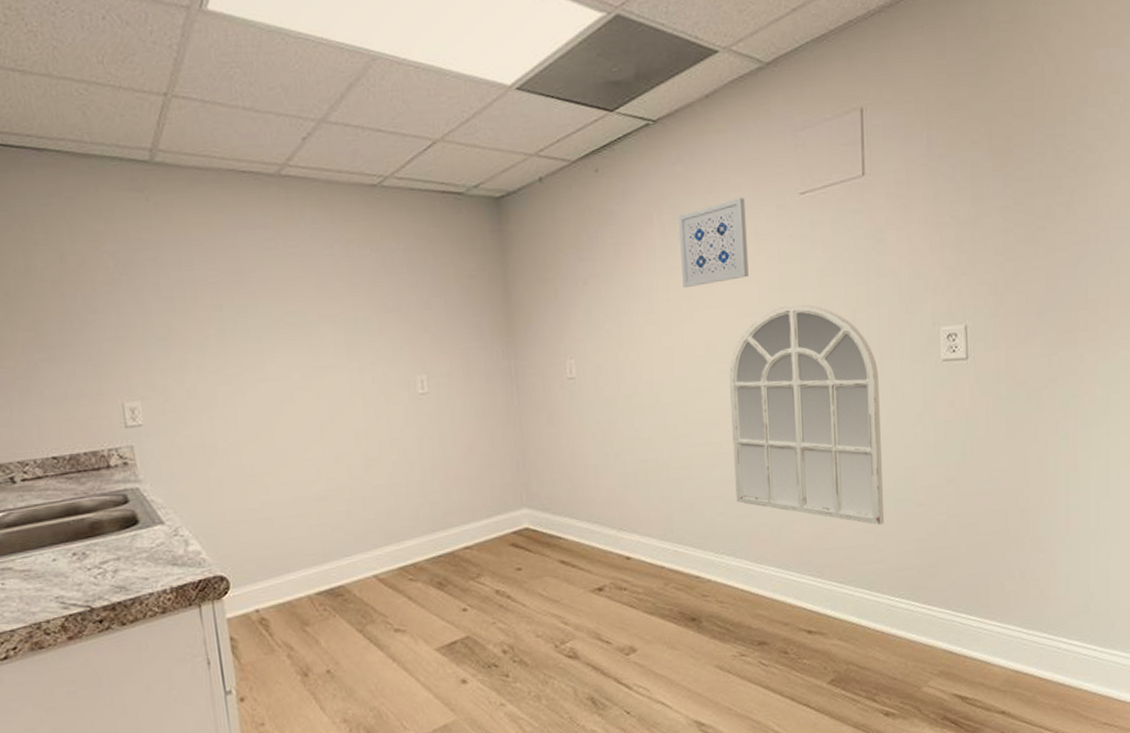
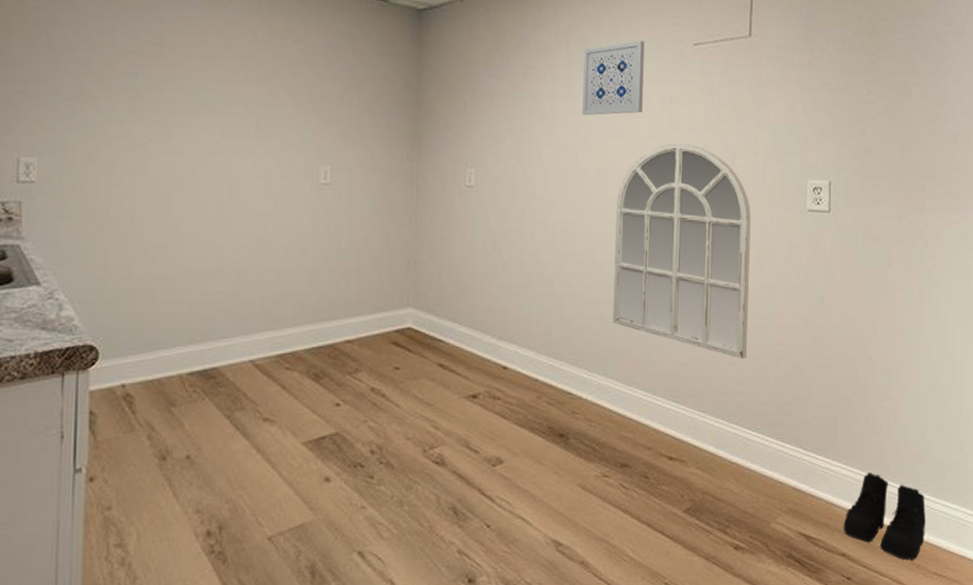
boots: none [1001,628,1094,713] -> present [843,472,926,561]

